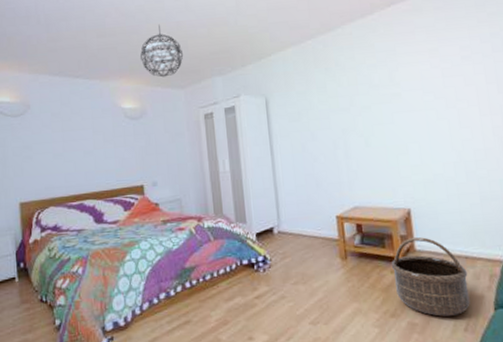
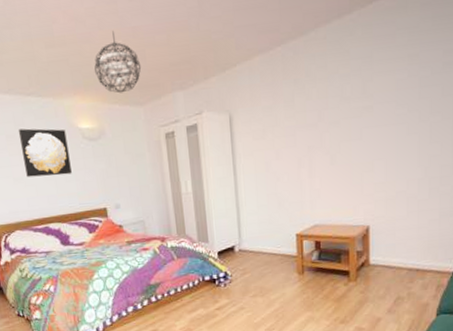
wall art: none [63,107,112,154] -> present [18,128,72,178]
basket: present [391,237,470,317] -> none [345,252,417,322]

